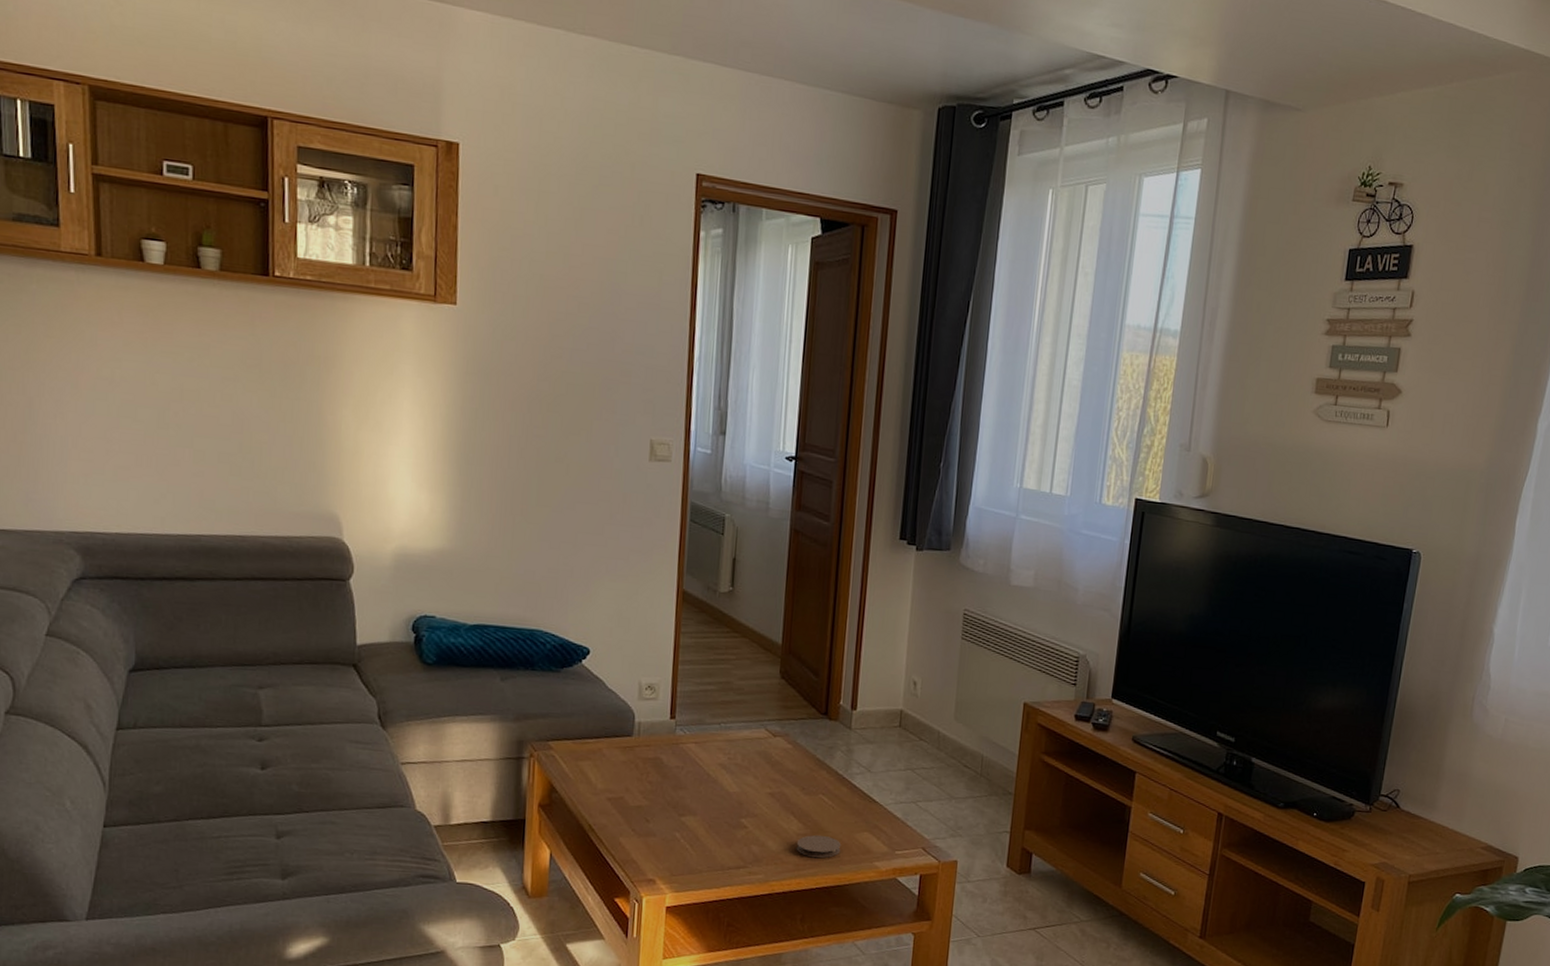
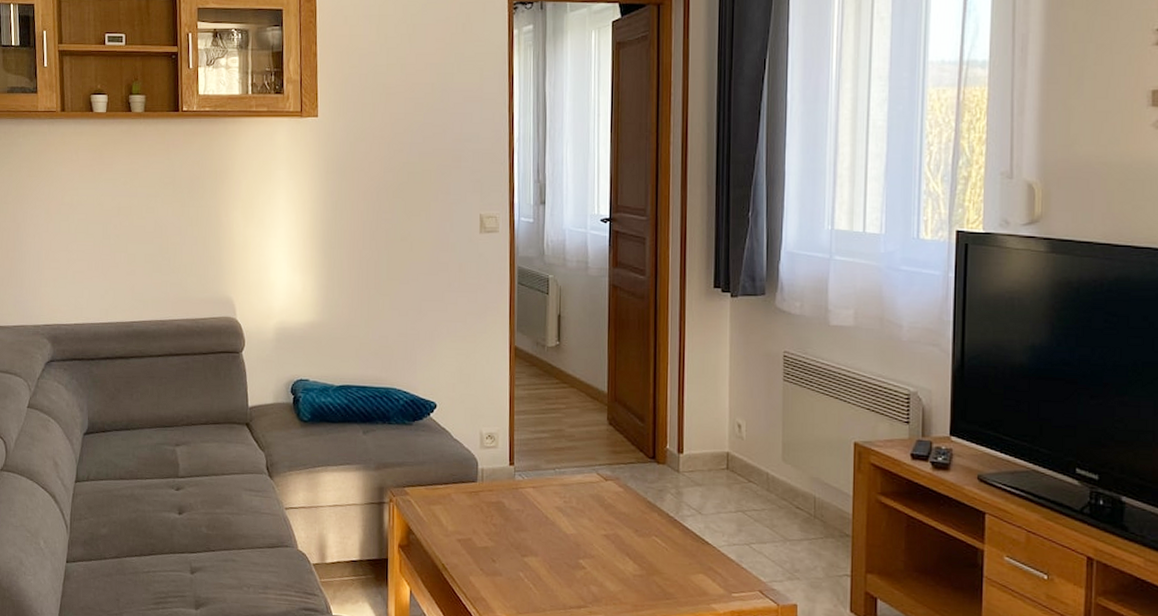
coaster: present [796,835,842,858] -> none [633,576,677,600]

